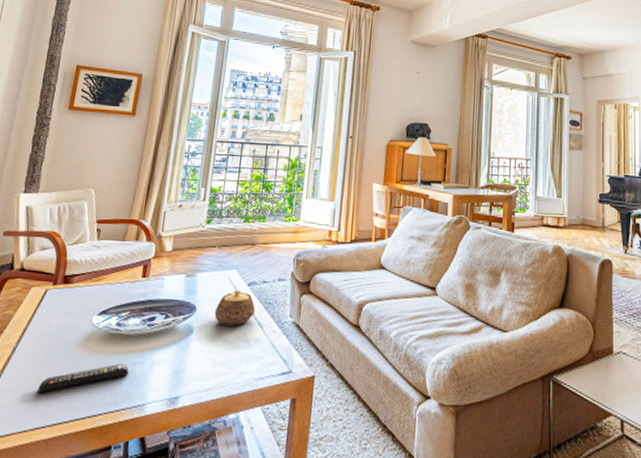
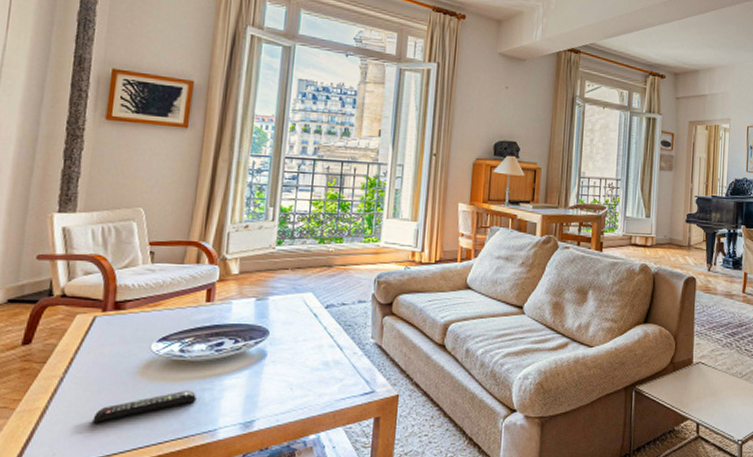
teapot: present [214,290,256,326] -> none [289,312,335,349]

